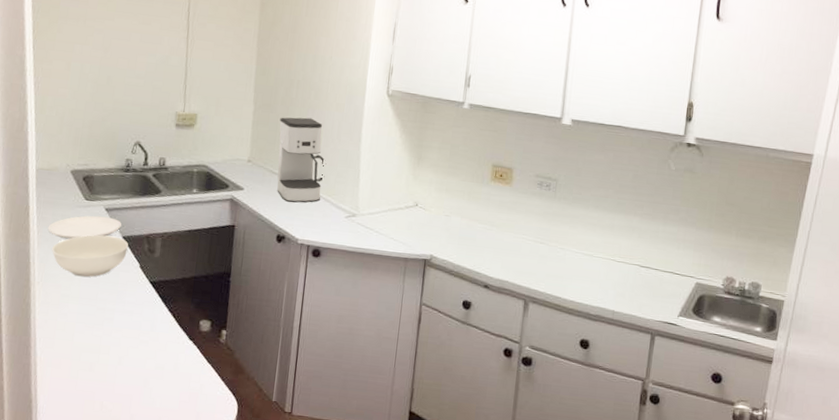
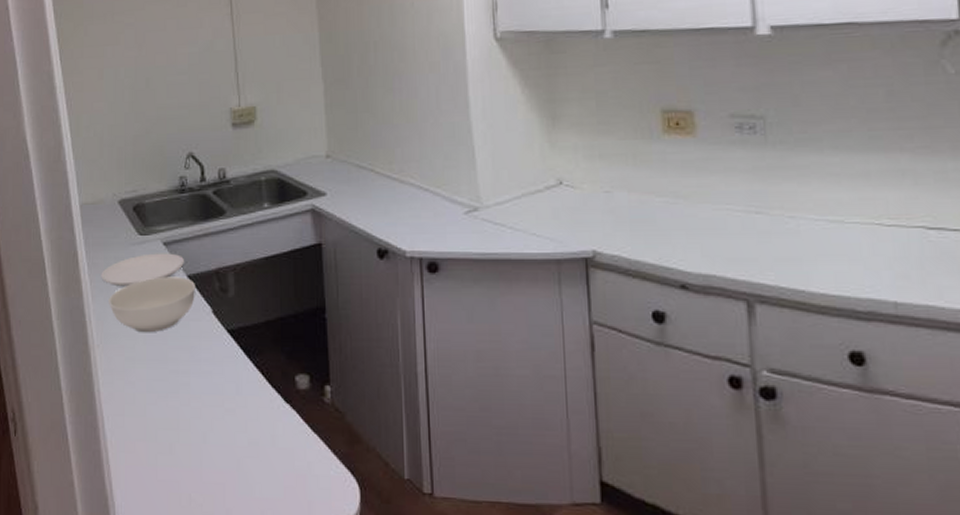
coffee maker: present [277,117,327,203] -> none [359,87,429,203]

